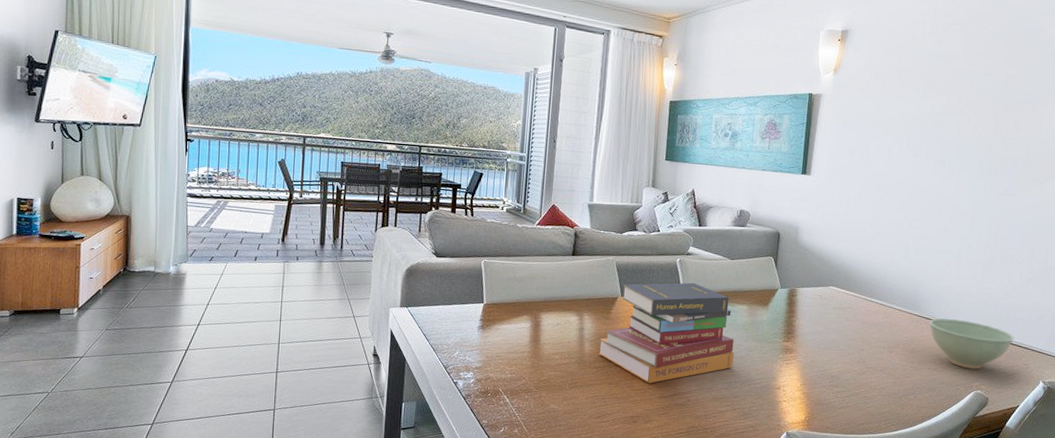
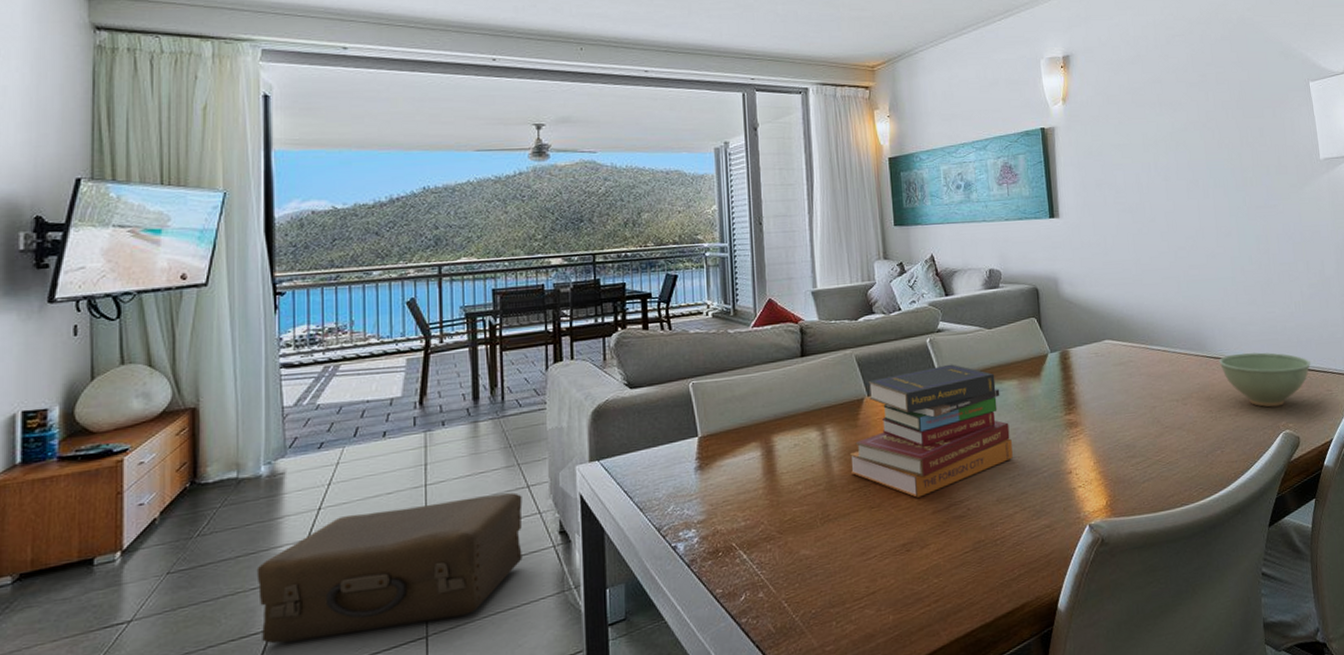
suitcase: none [164,313,349,401] -> present [256,493,523,644]

